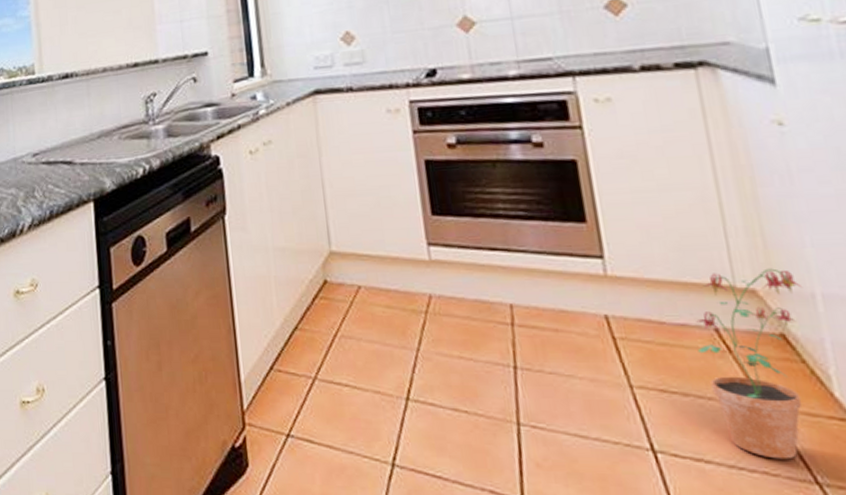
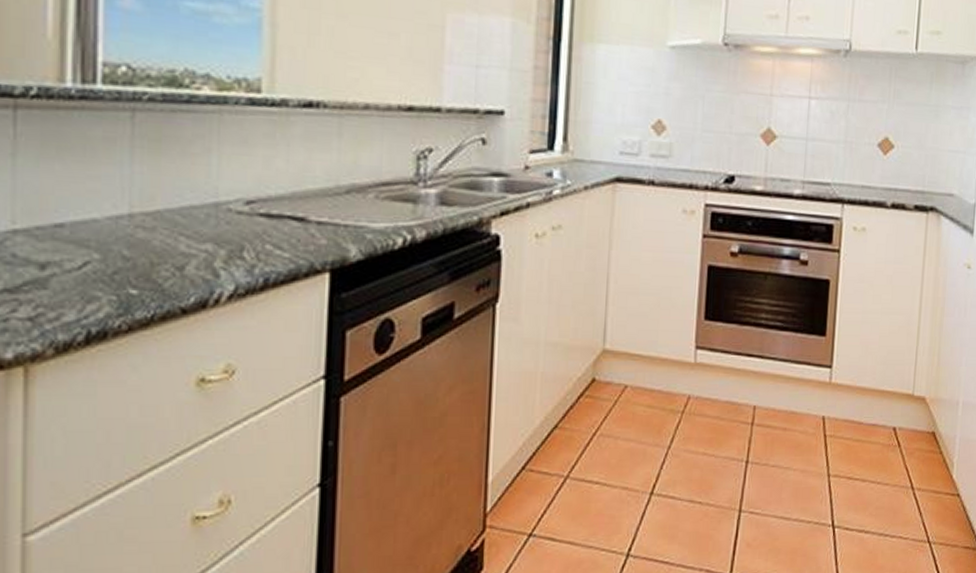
potted plant: present [696,268,803,460] -> none [879,381,952,527]

